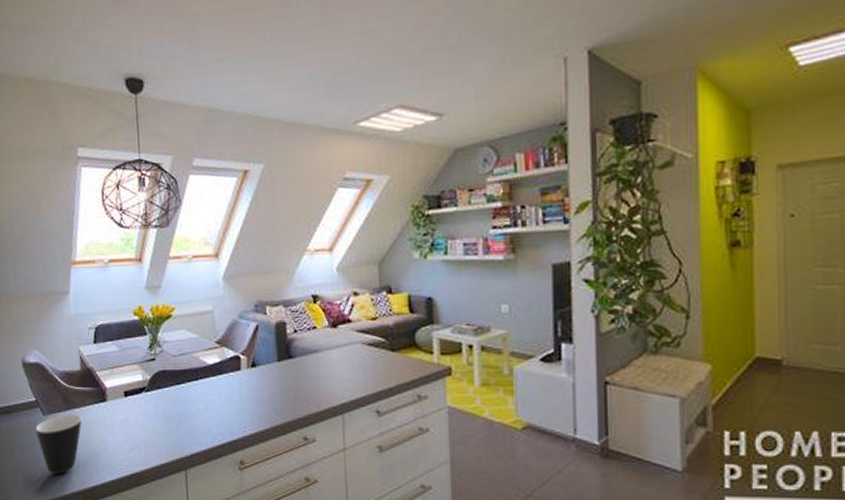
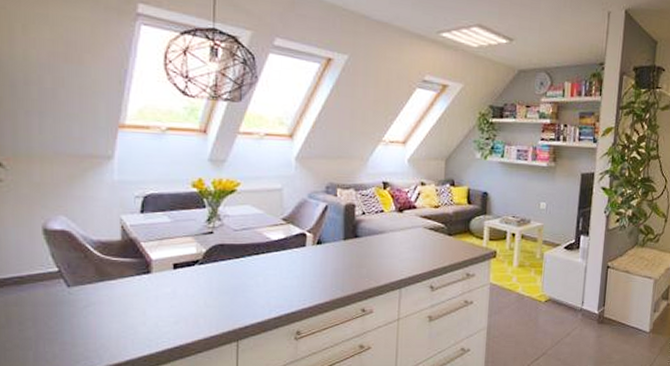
mug: present [35,414,82,474] -> none [55,286,118,349]

